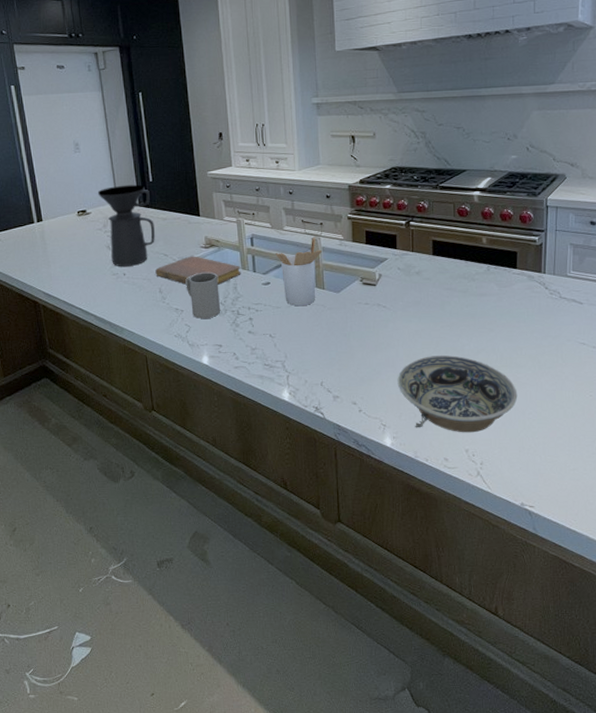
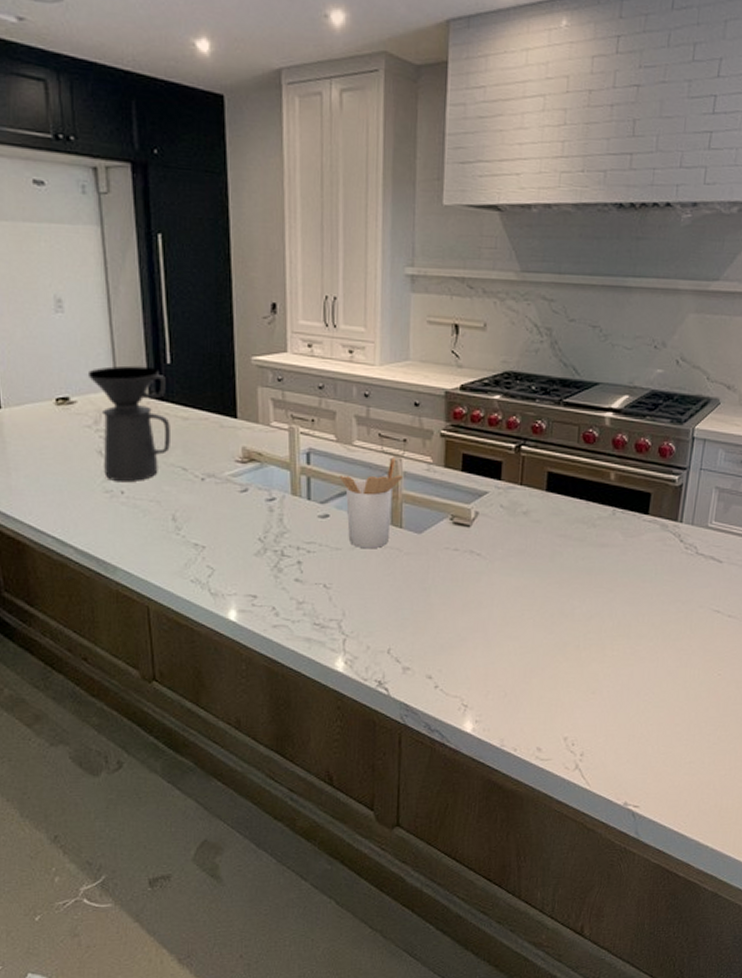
notebook: present [155,256,241,285] -> none [168,472,291,514]
mug: present [185,272,221,319] -> none [211,496,259,559]
bowl: present [397,355,518,433] -> none [486,620,634,717]

